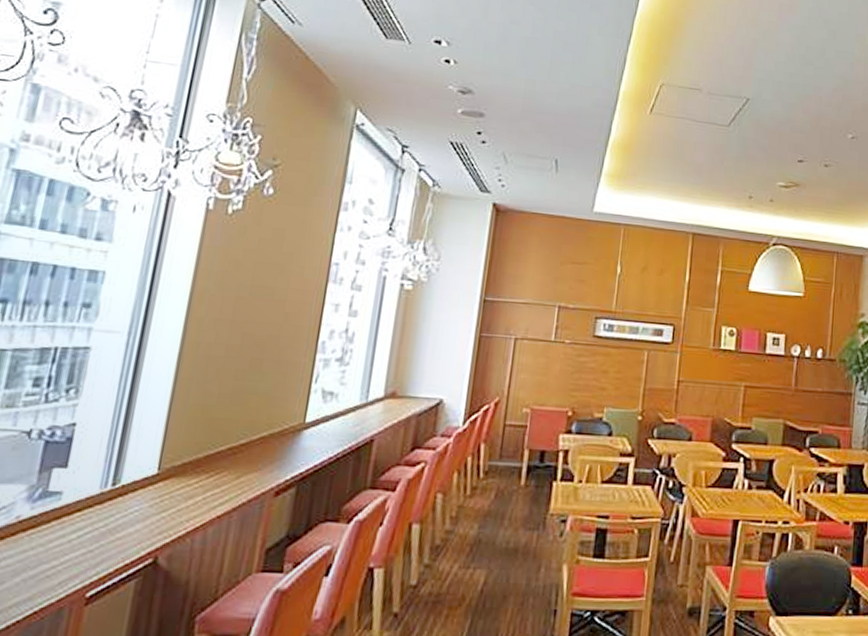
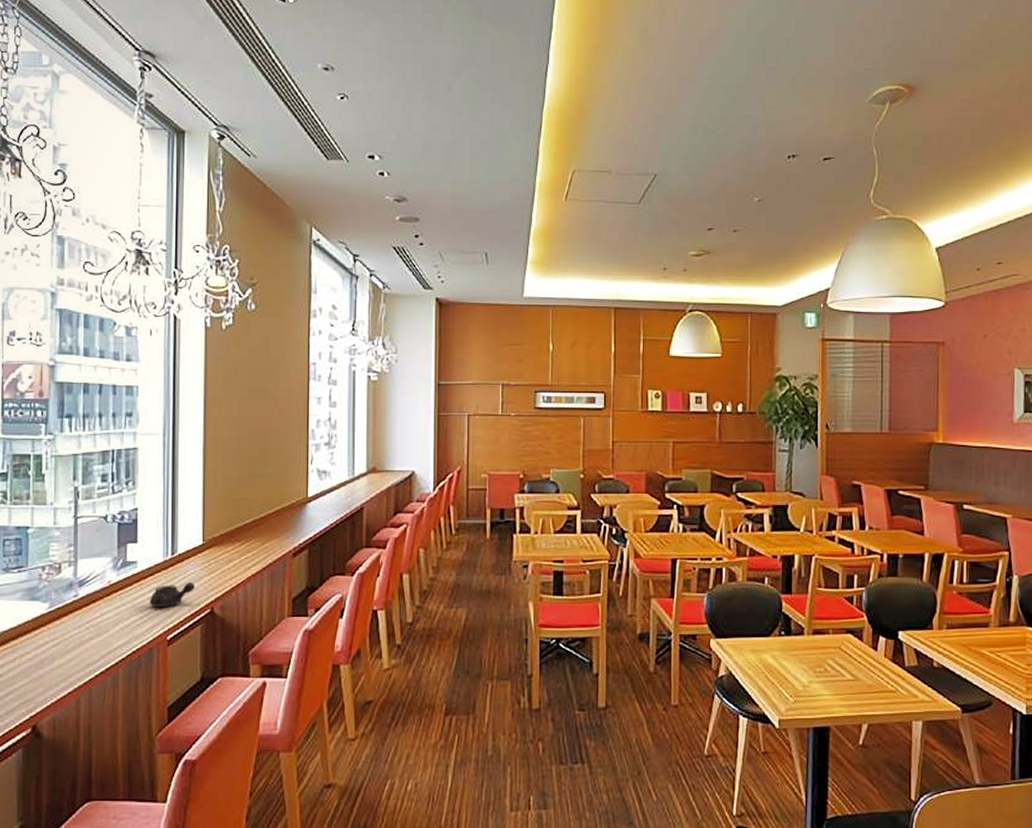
teapot: none [69,523,137,554] -> present [149,583,195,608]

